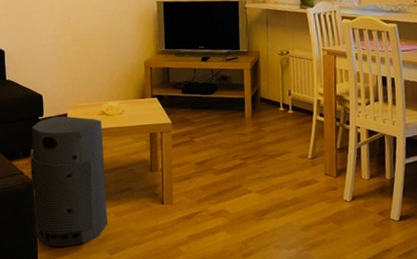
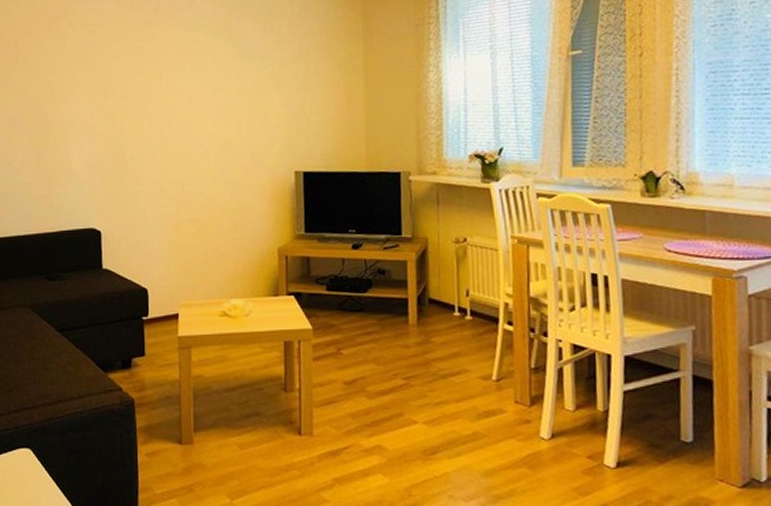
air purifier: present [30,116,109,247] -> none [130,316,230,488]

